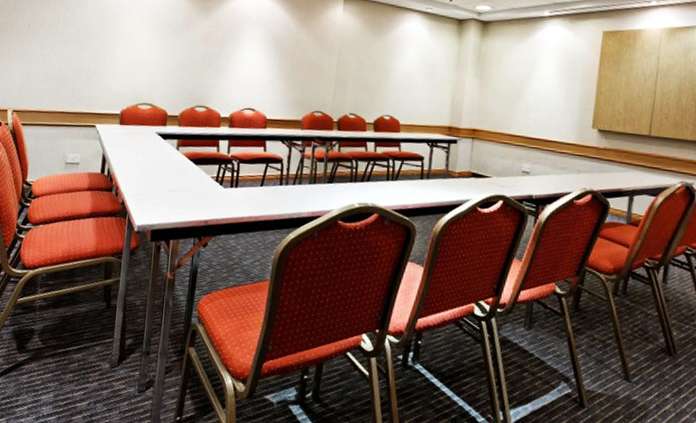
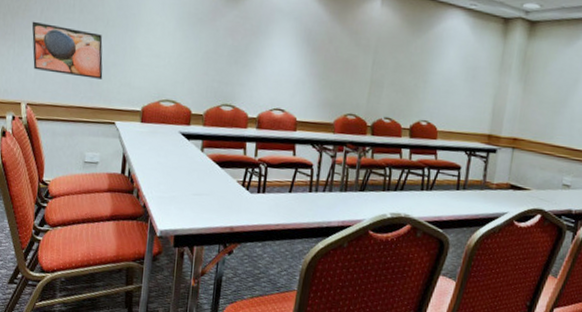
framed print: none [19,35,85,86] -> present [32,21,103,80]

